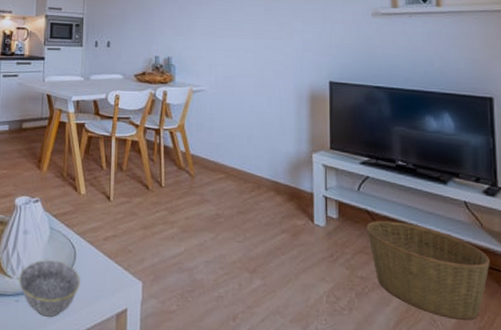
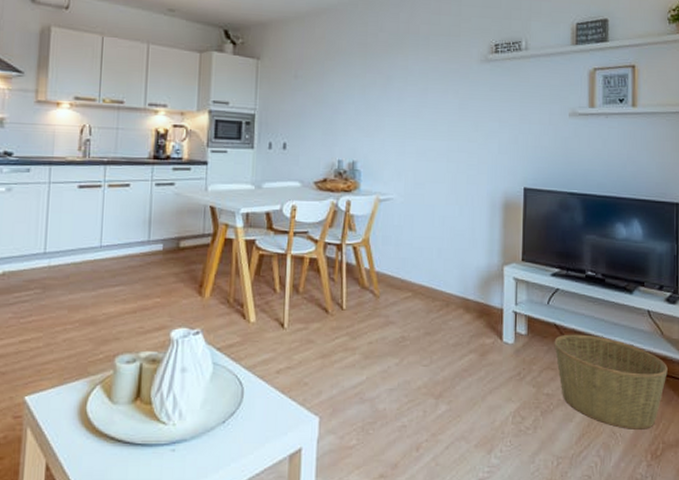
bowl: present [18,259,80,317] -> none [175,399,248,465]

